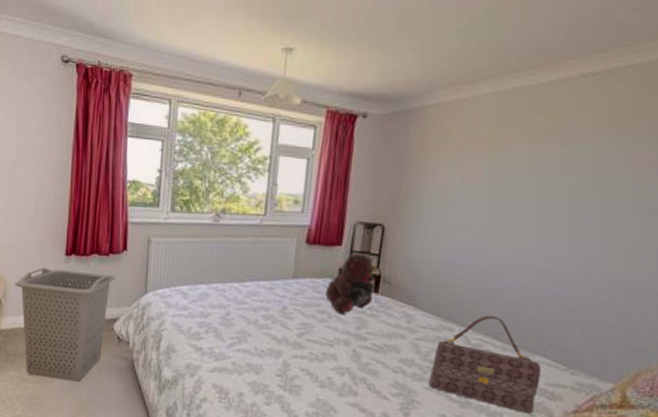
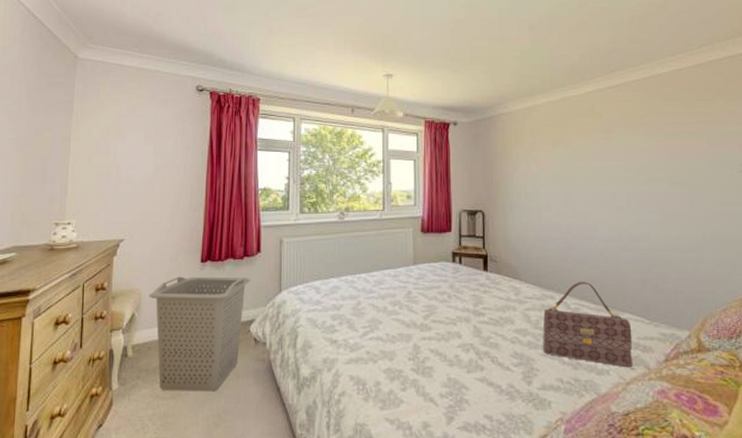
teddy bear: present [325,253,375,314] -> none [443,237,484,293]

